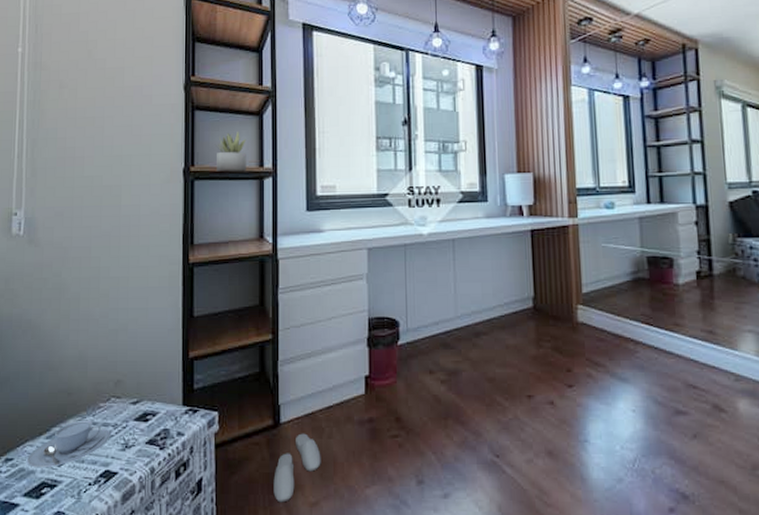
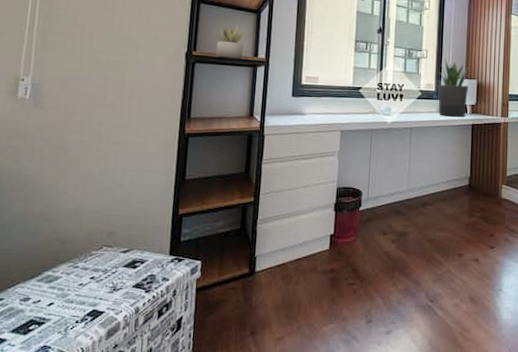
teacup: present [26,420,111,468] -> none [16,265,100,308]
slippers: present [273,433,321,503] -> none [244,280,288,338]
planter: none [483,148,523,222] -> present [437,58,469,117]

